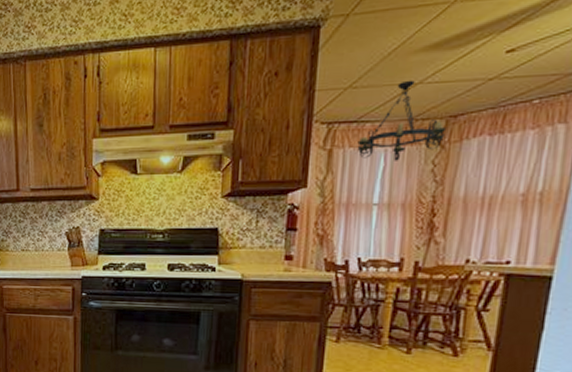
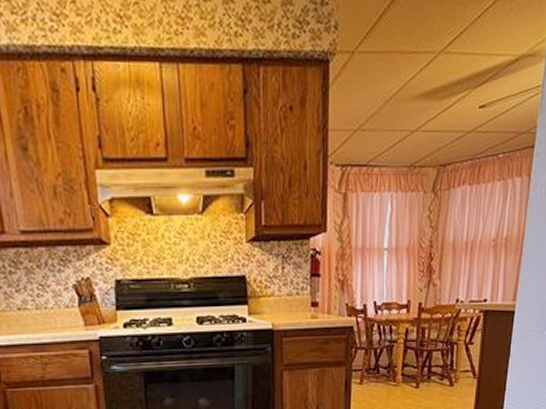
chandelier: present [357,80,447,161] -> none [368,126,438,207]

